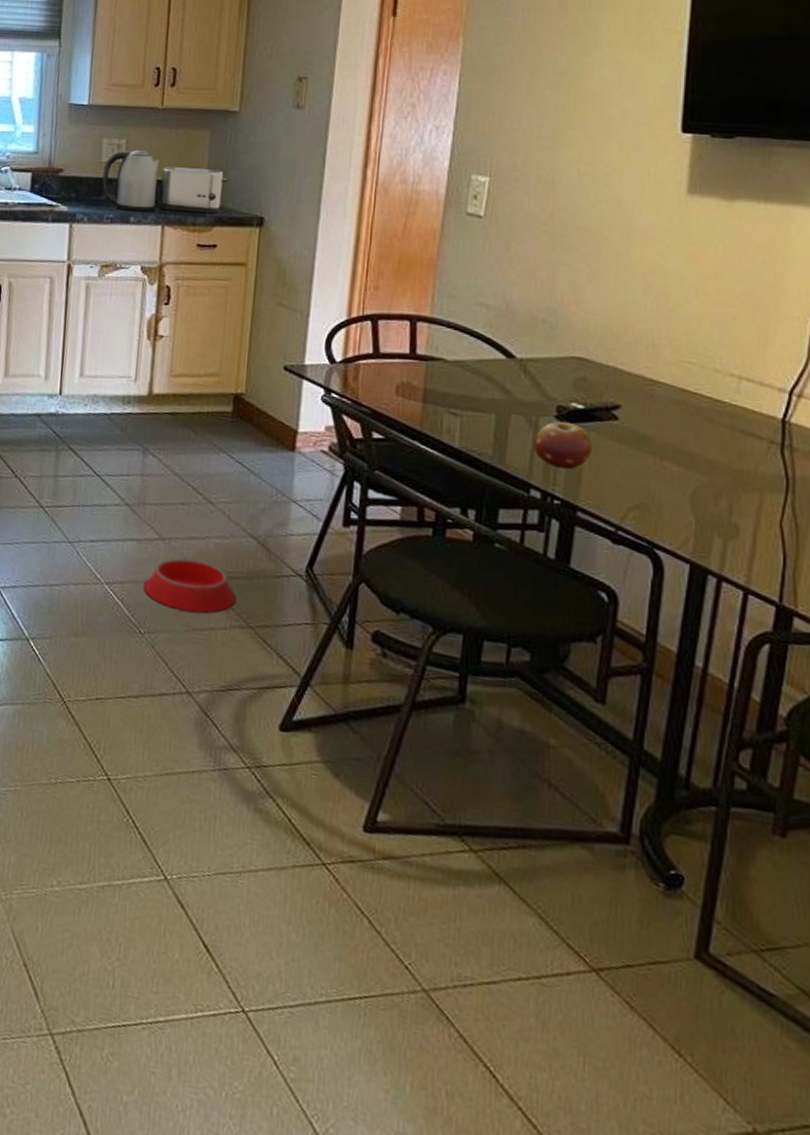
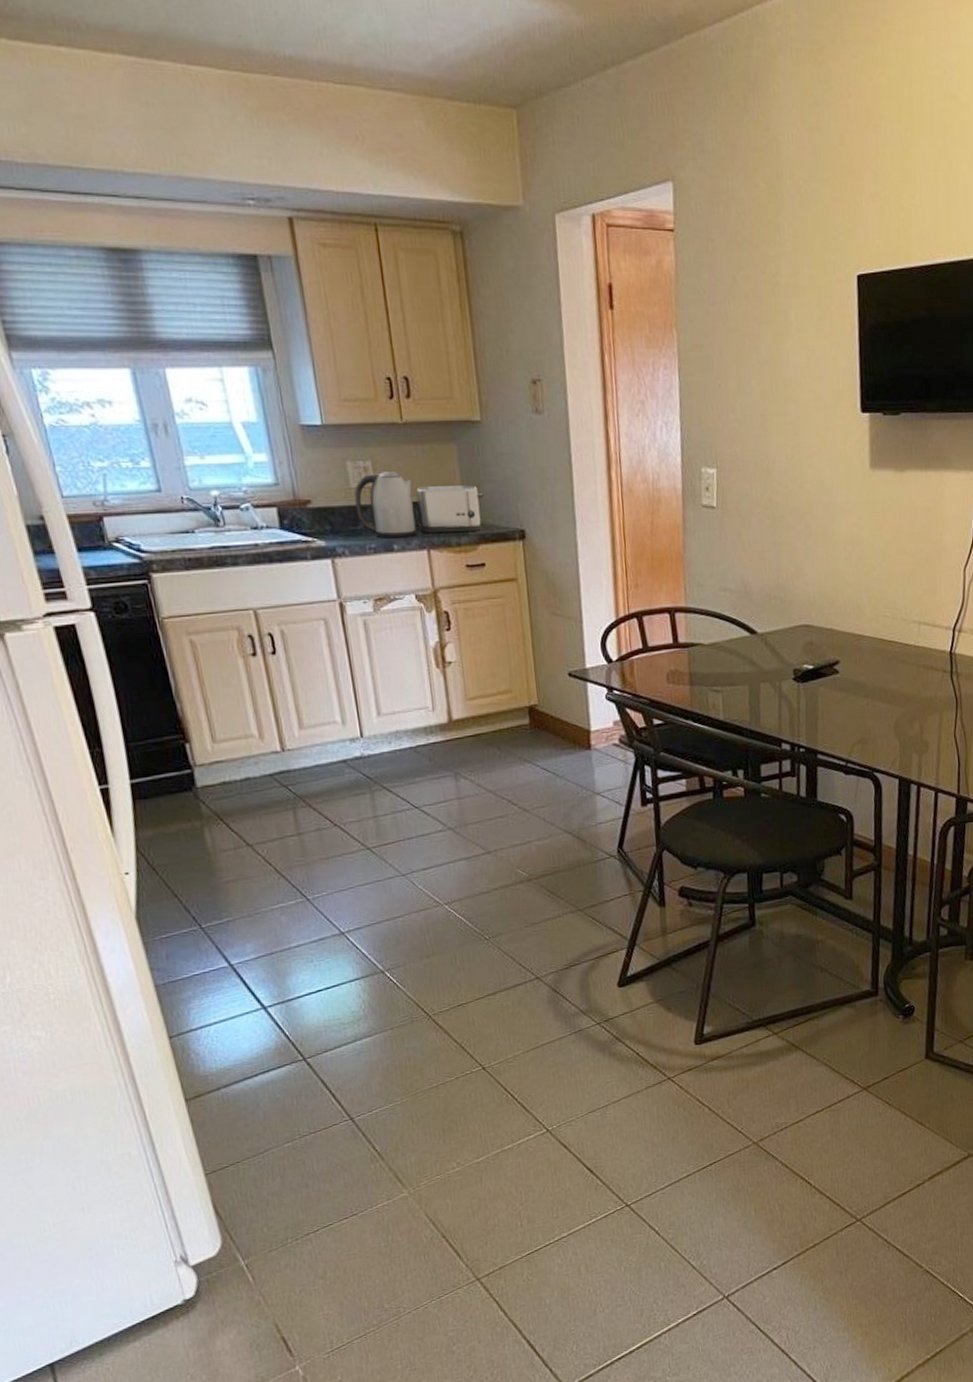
pet bowl: present [143,557,236,614] -> none [480,864,564,911]
fruit: present [533,421,592,470] -> none [779,681,823,722]

